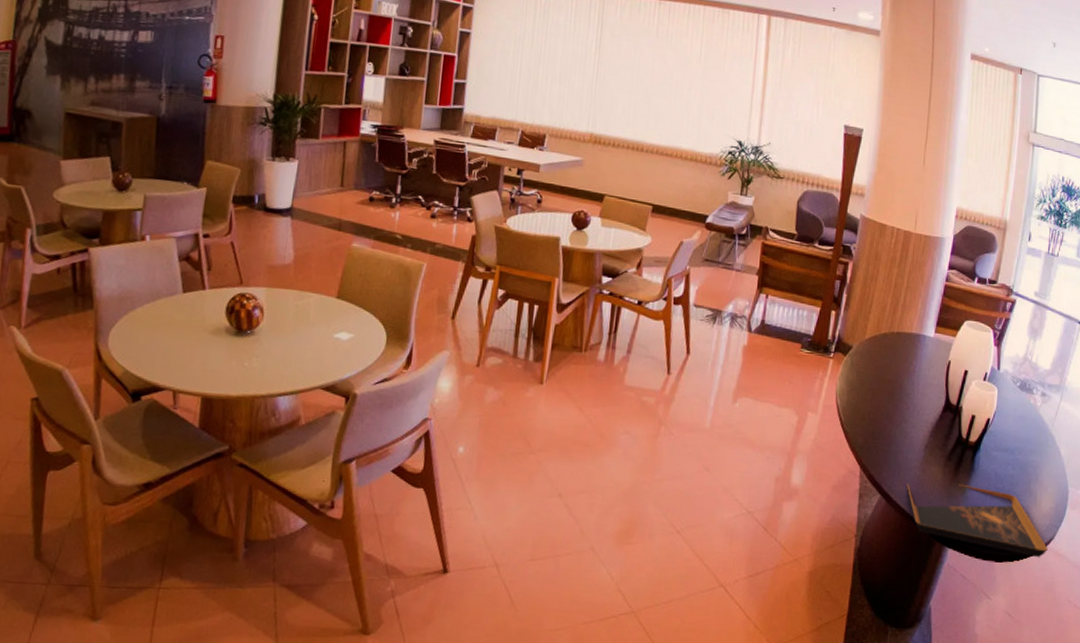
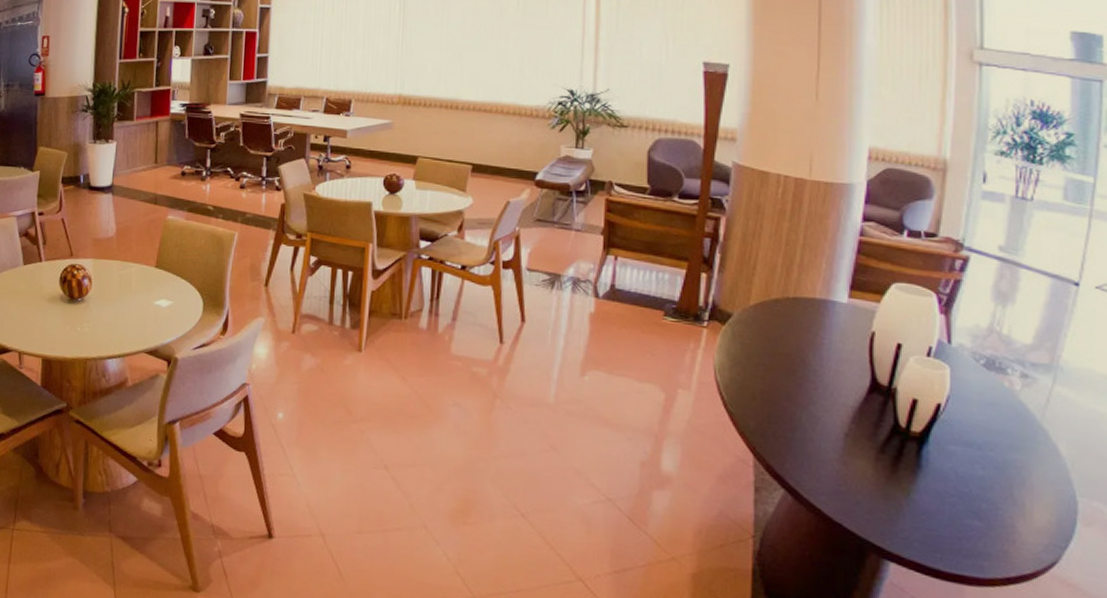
decorative tray: present [906,484,1048,558] -> none [821,479,1049,586]

